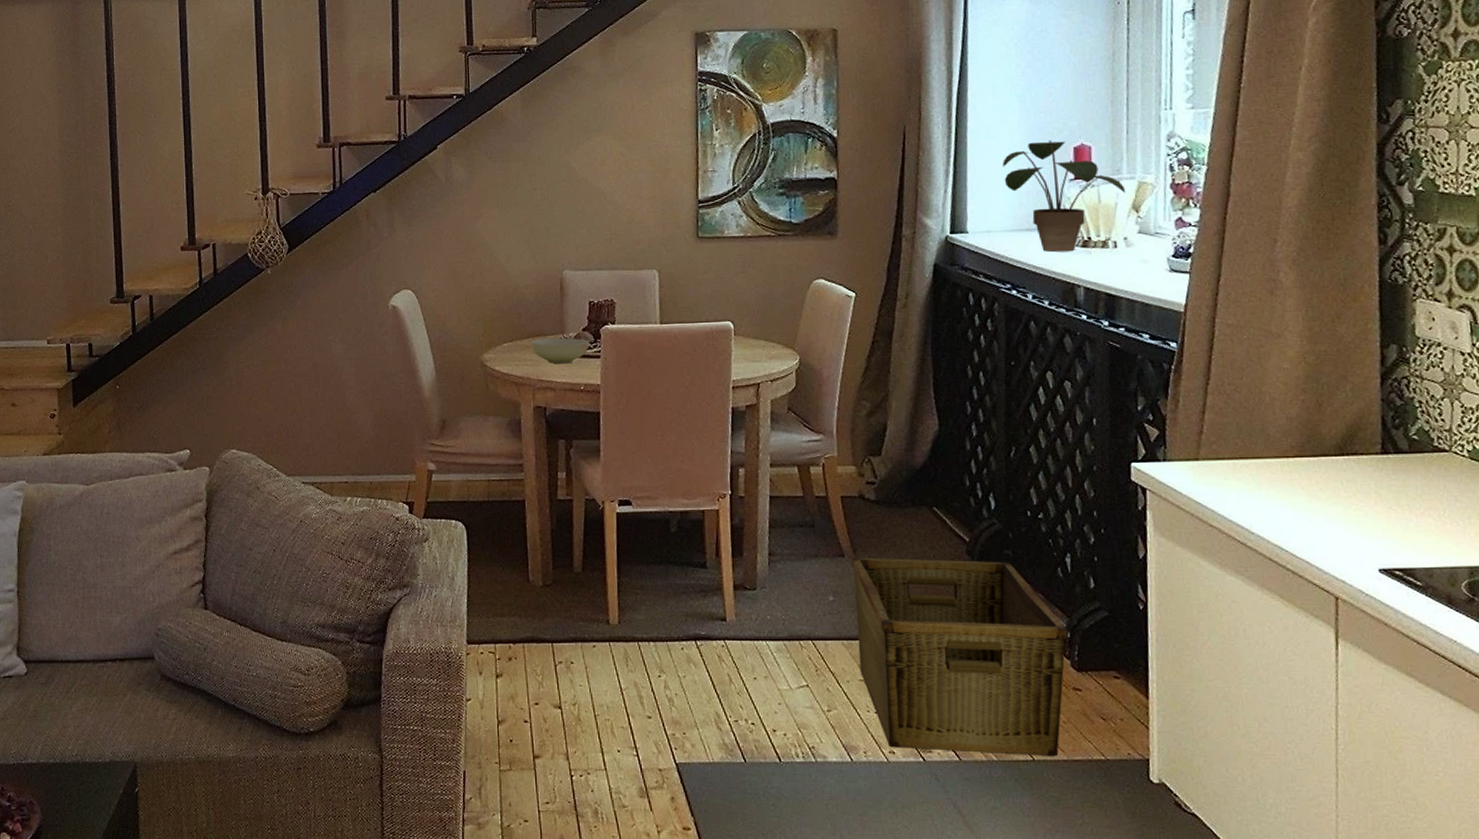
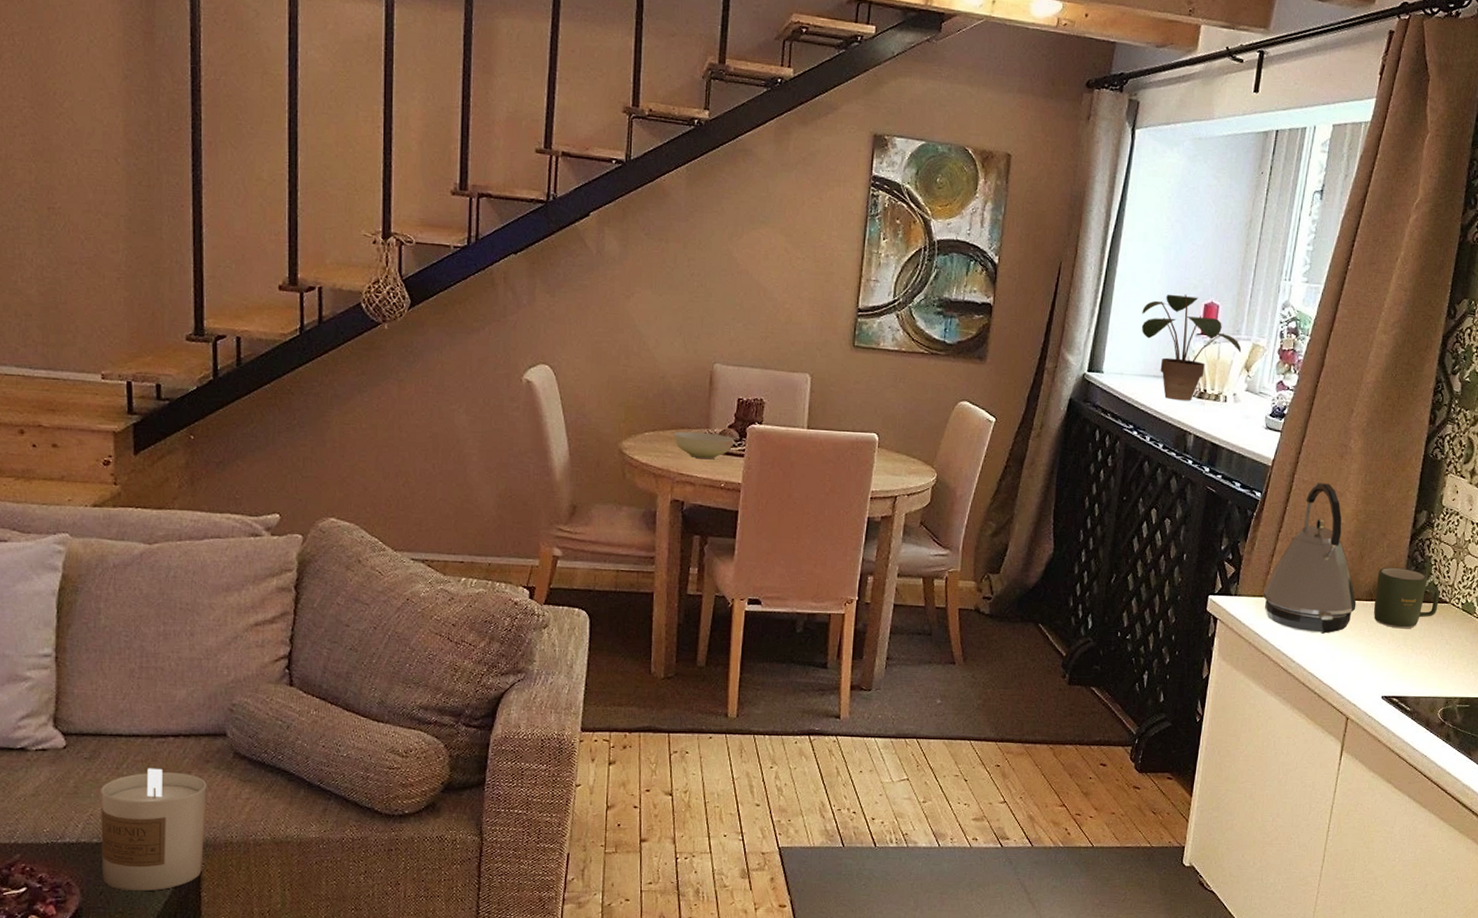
candle: none [55,691,140,810] -> present [101,768,207,892]
hamper: present [851,557,1068,757] -> none [956,665,1136,844]
kettle: none [1198,324,1324,499] -> present [1262,482,1357,634]
mug: none [1345,413,1435,487] -> present [1373,567,1440,629]

